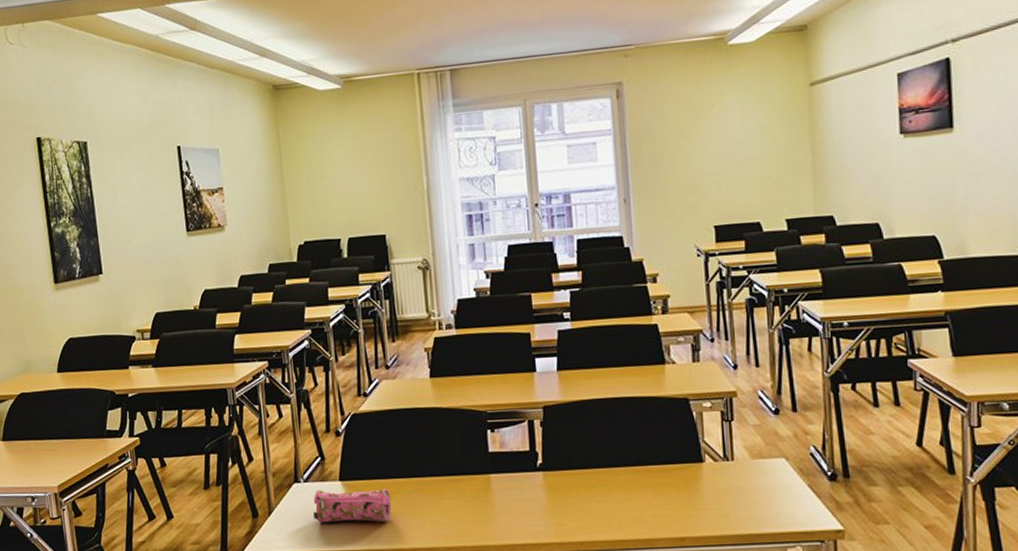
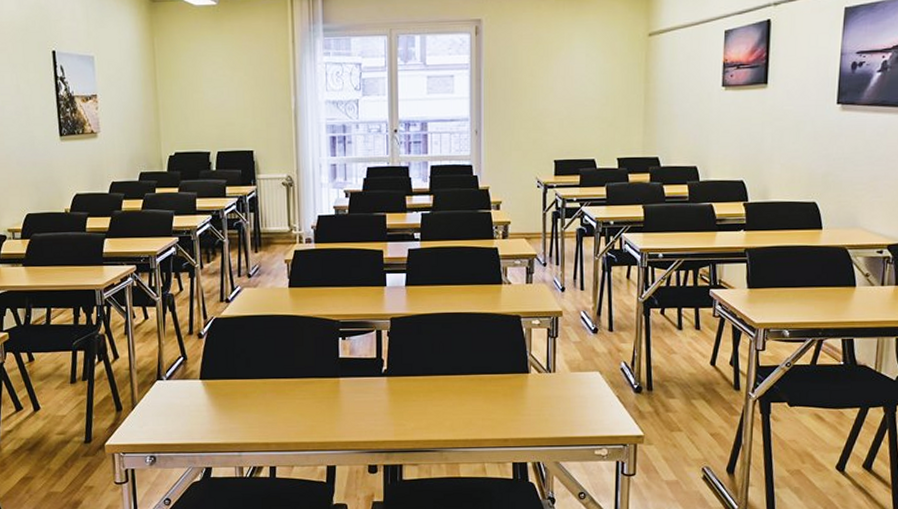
pencil case: present [313,488,392,523] -> none [174,387,248,417]

